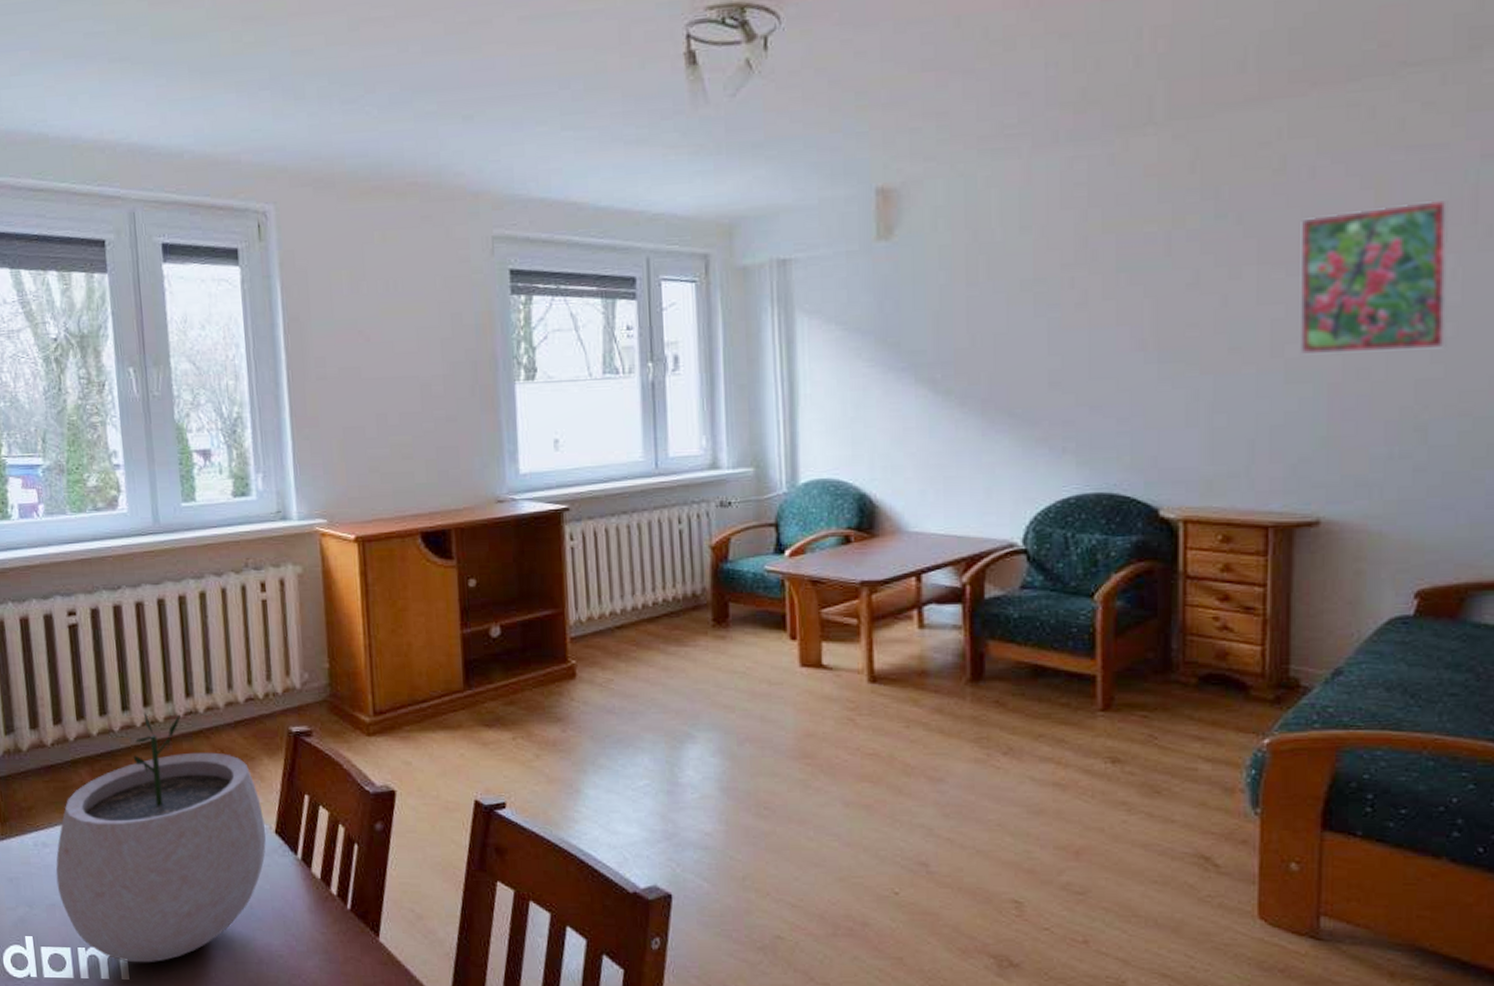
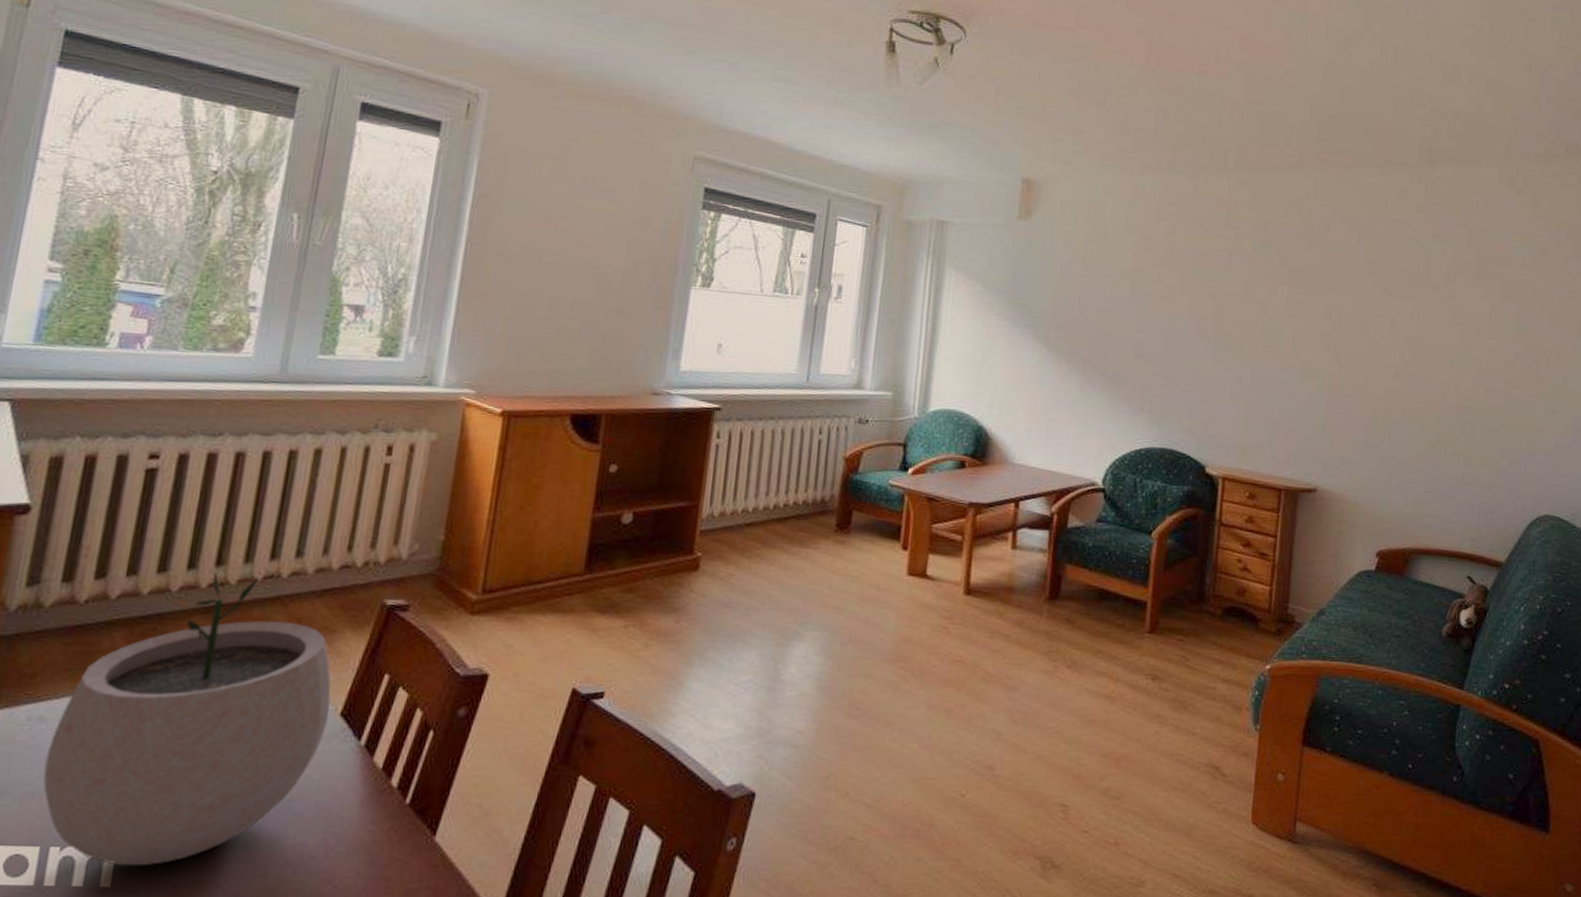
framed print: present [1299,199,1449,354] -> none [1311,257,1411,368]

